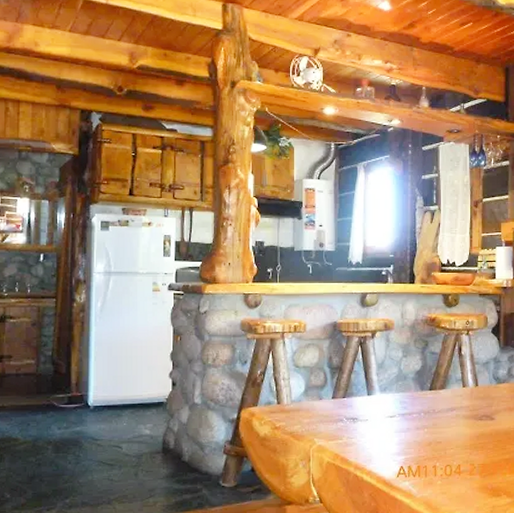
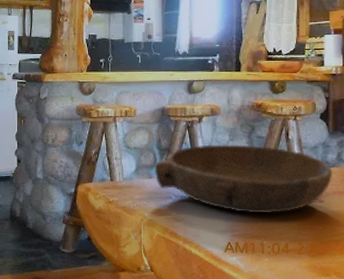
bowl: none [325,361,503,435] -> present [154,144,332,214]

